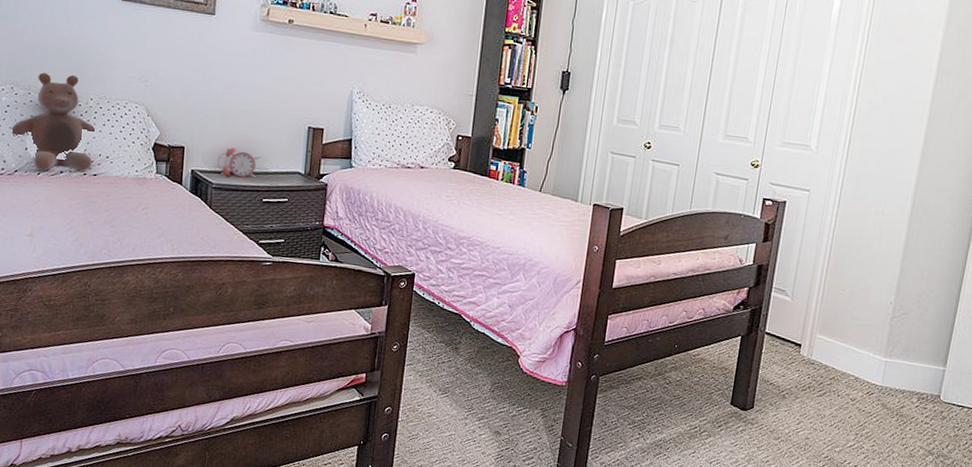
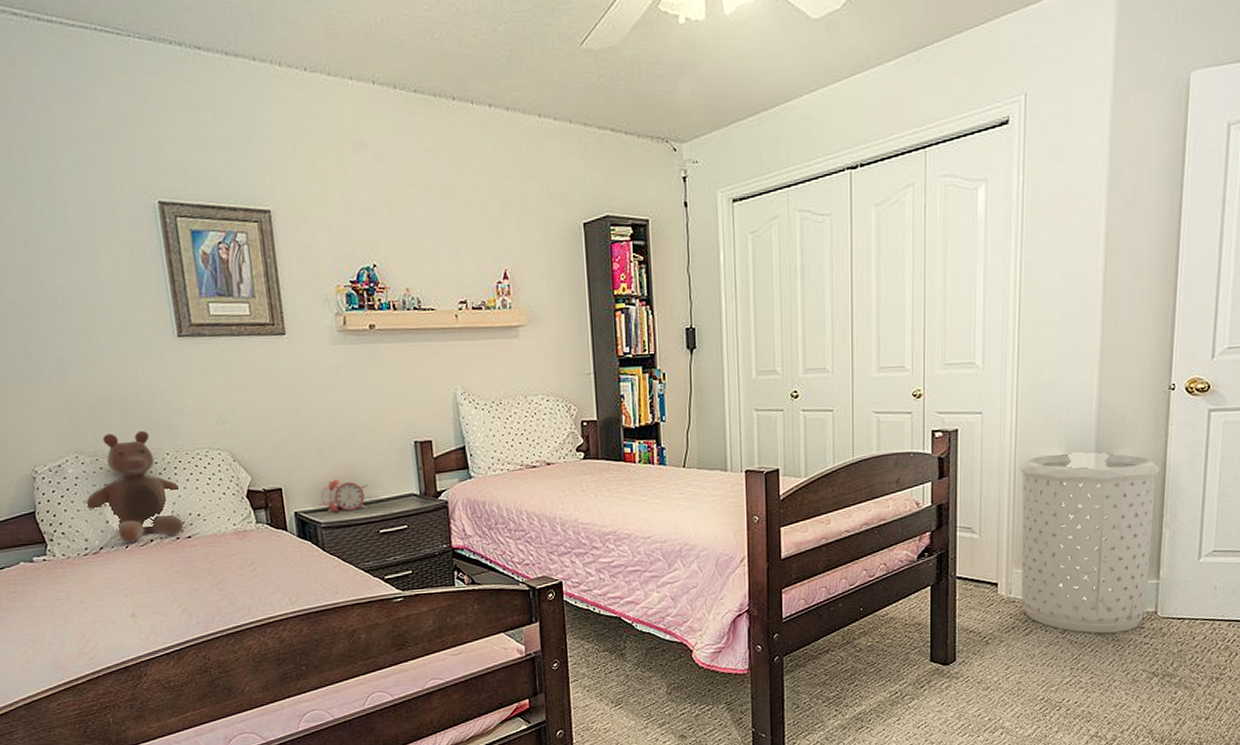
laundry basket: none [820,238,960,409] -> present [1020,453,1160,634]

